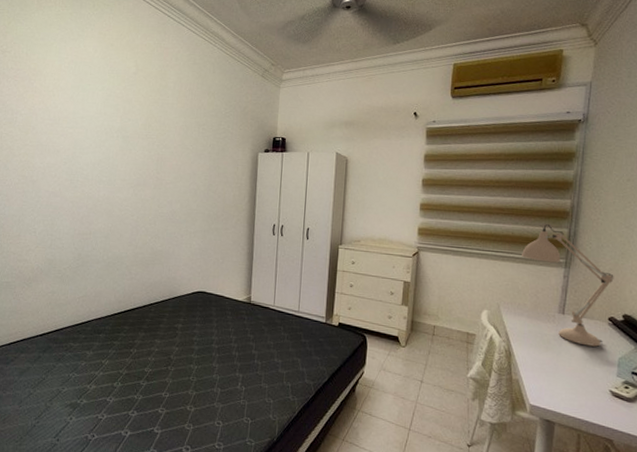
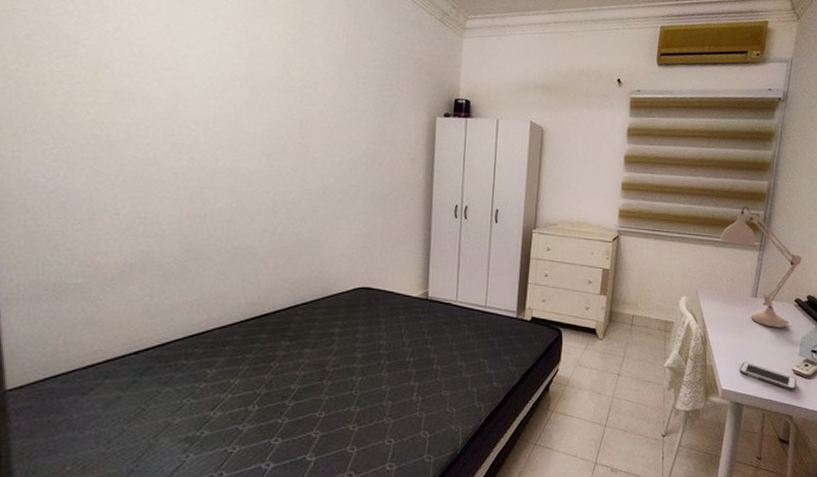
cell phone: none [549,378,616,414] -> present [739,361,797,391]

